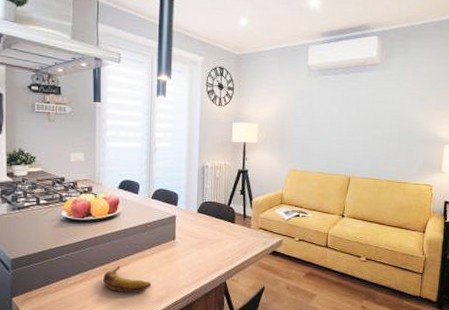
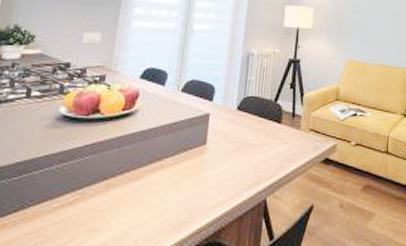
banana: present [103,266,152,293] -> none [103,180,169,219]

